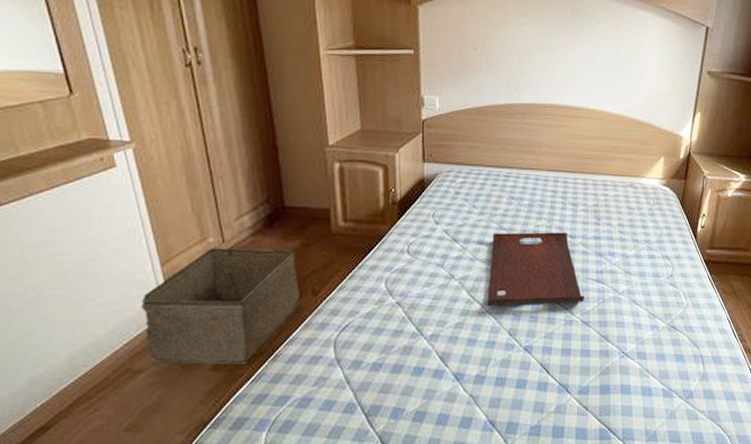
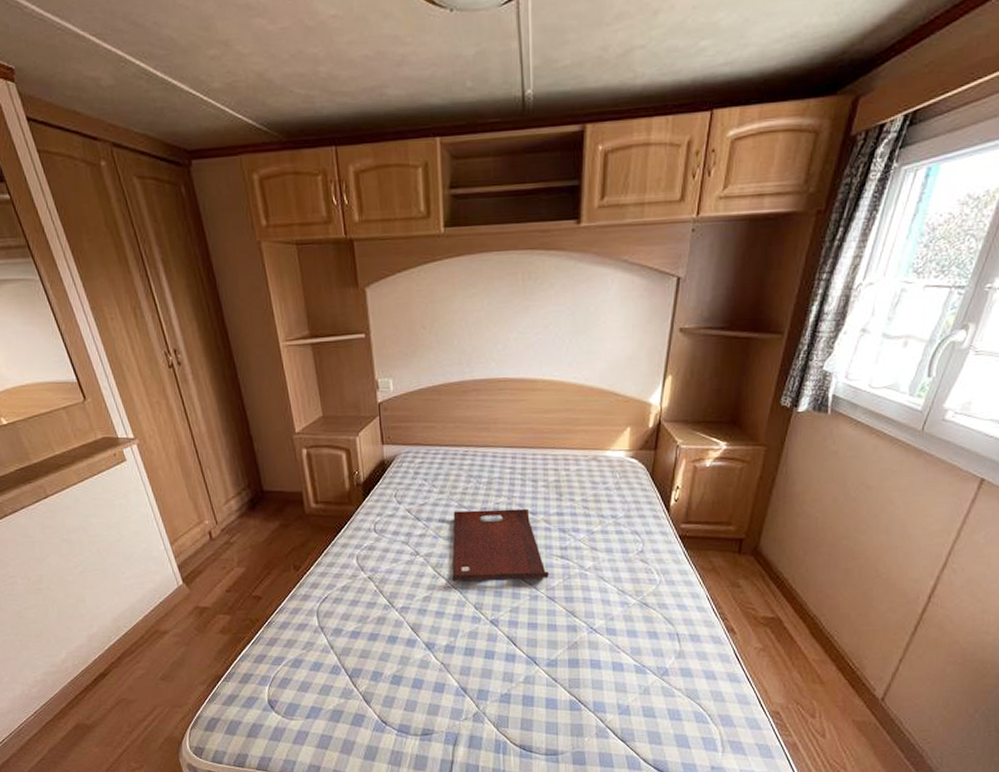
storage bin: present [140,248,300,365] -> none [159,529,284,629]

